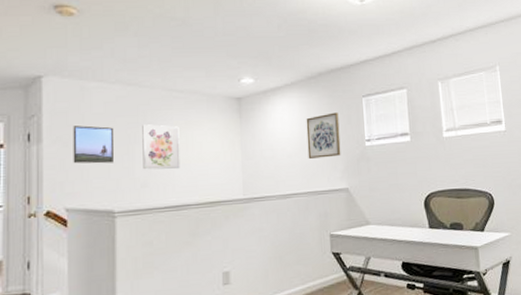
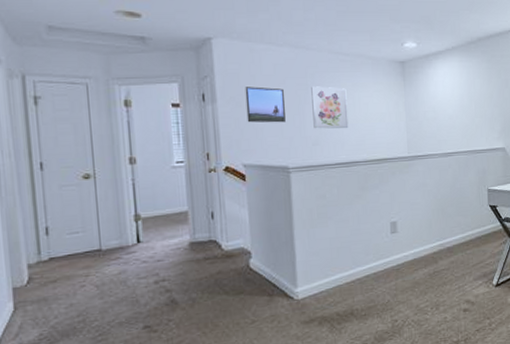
wall art: present [306,112,341,159] -> none [466,76,499,120]

